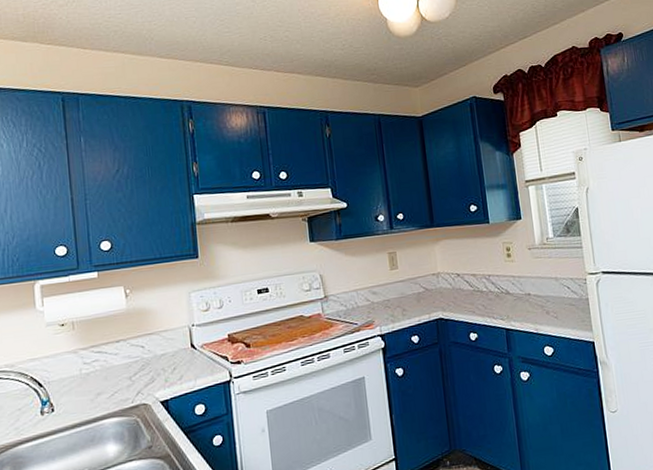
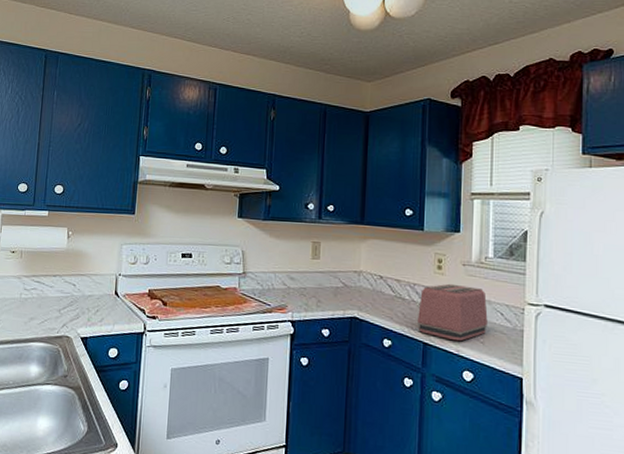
toaster: none [496,267,558,321] -> present [418,283,488,342]

